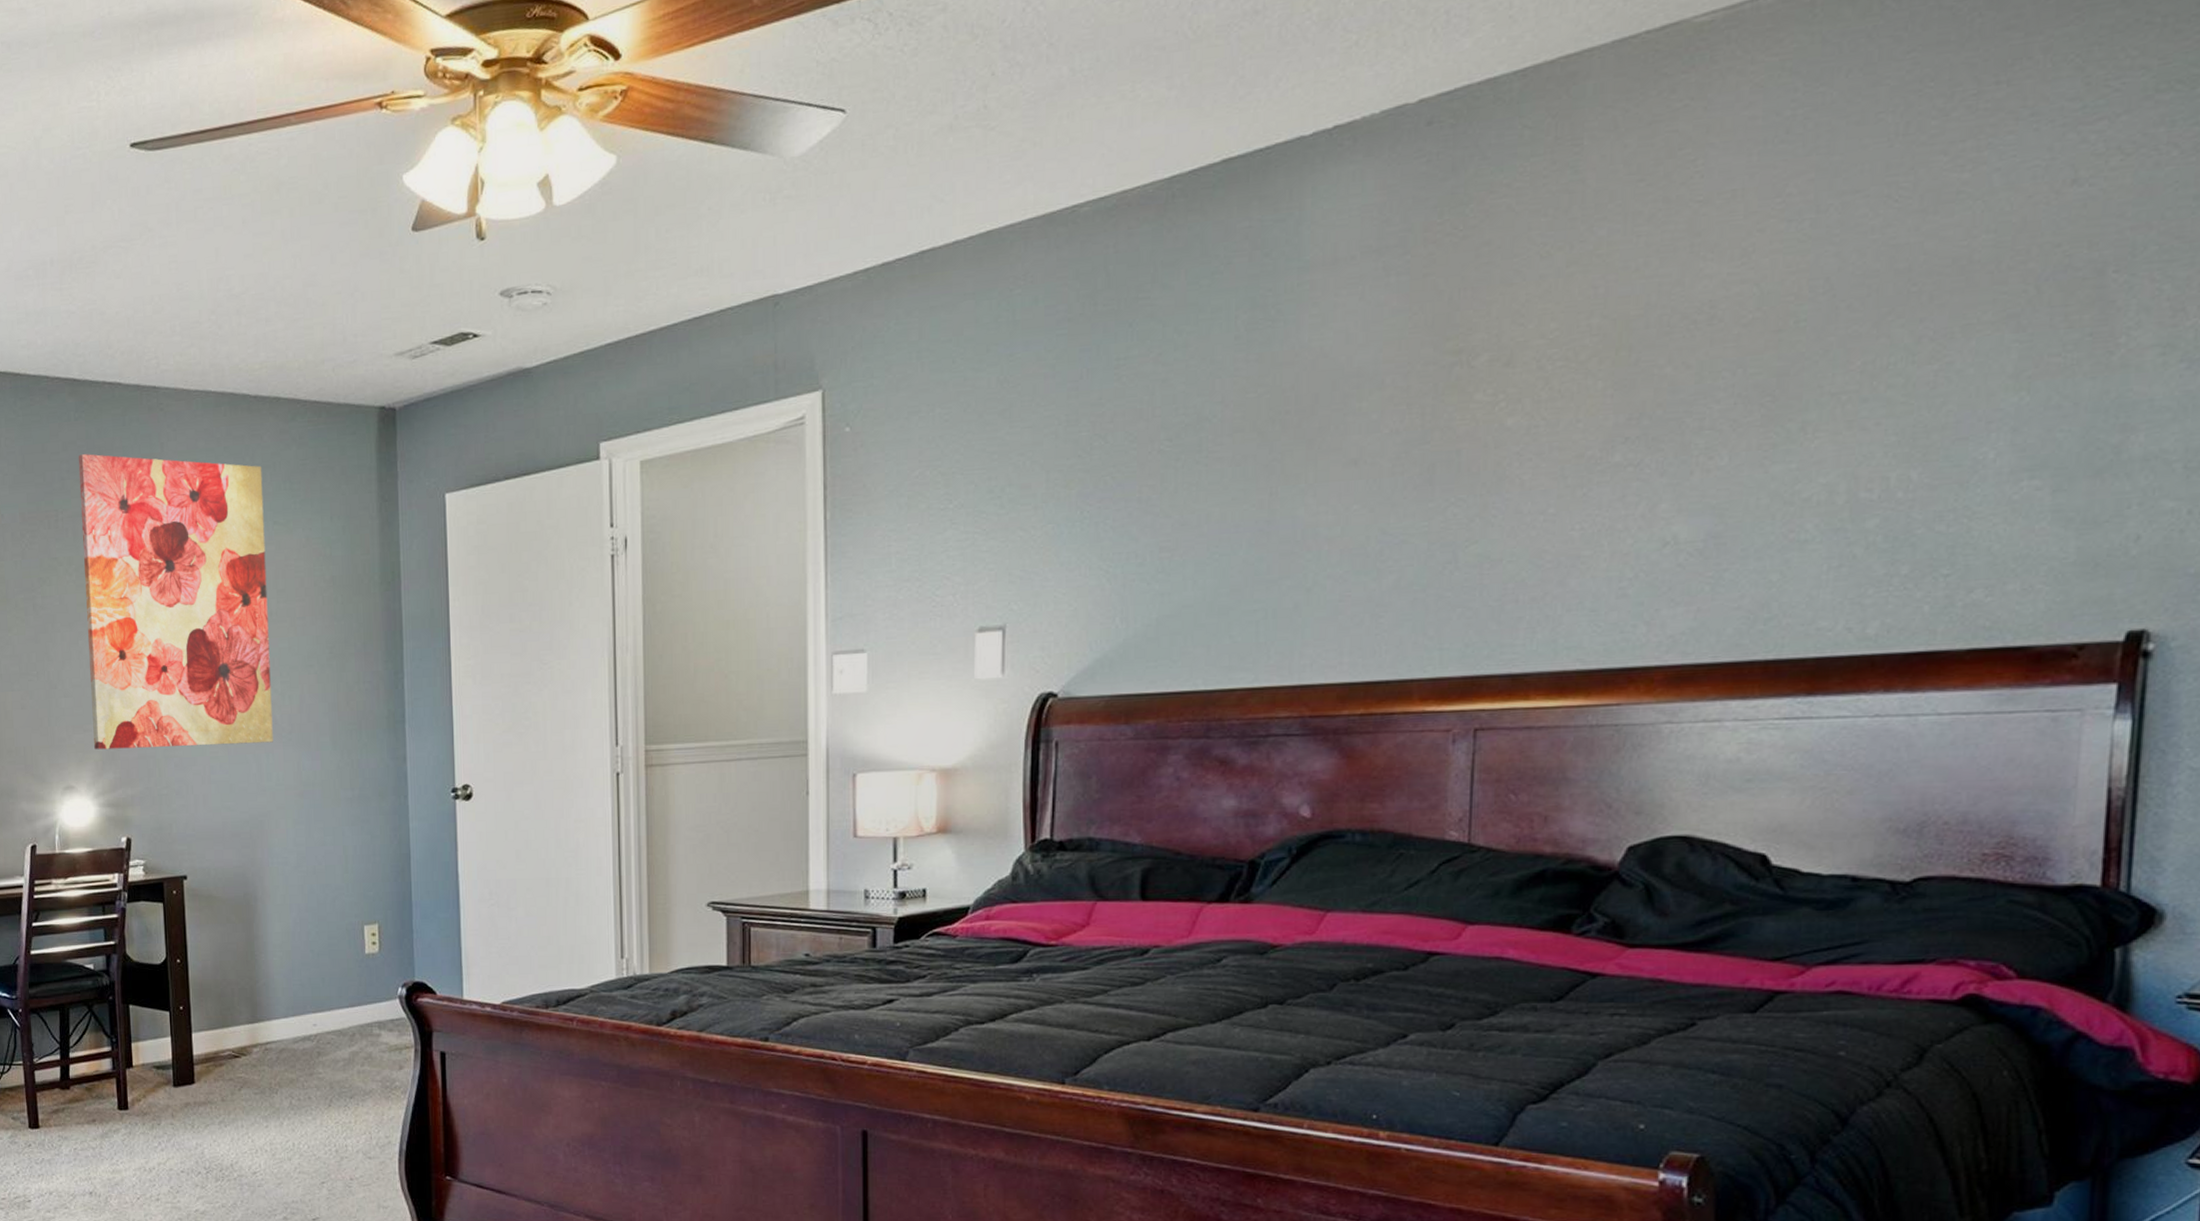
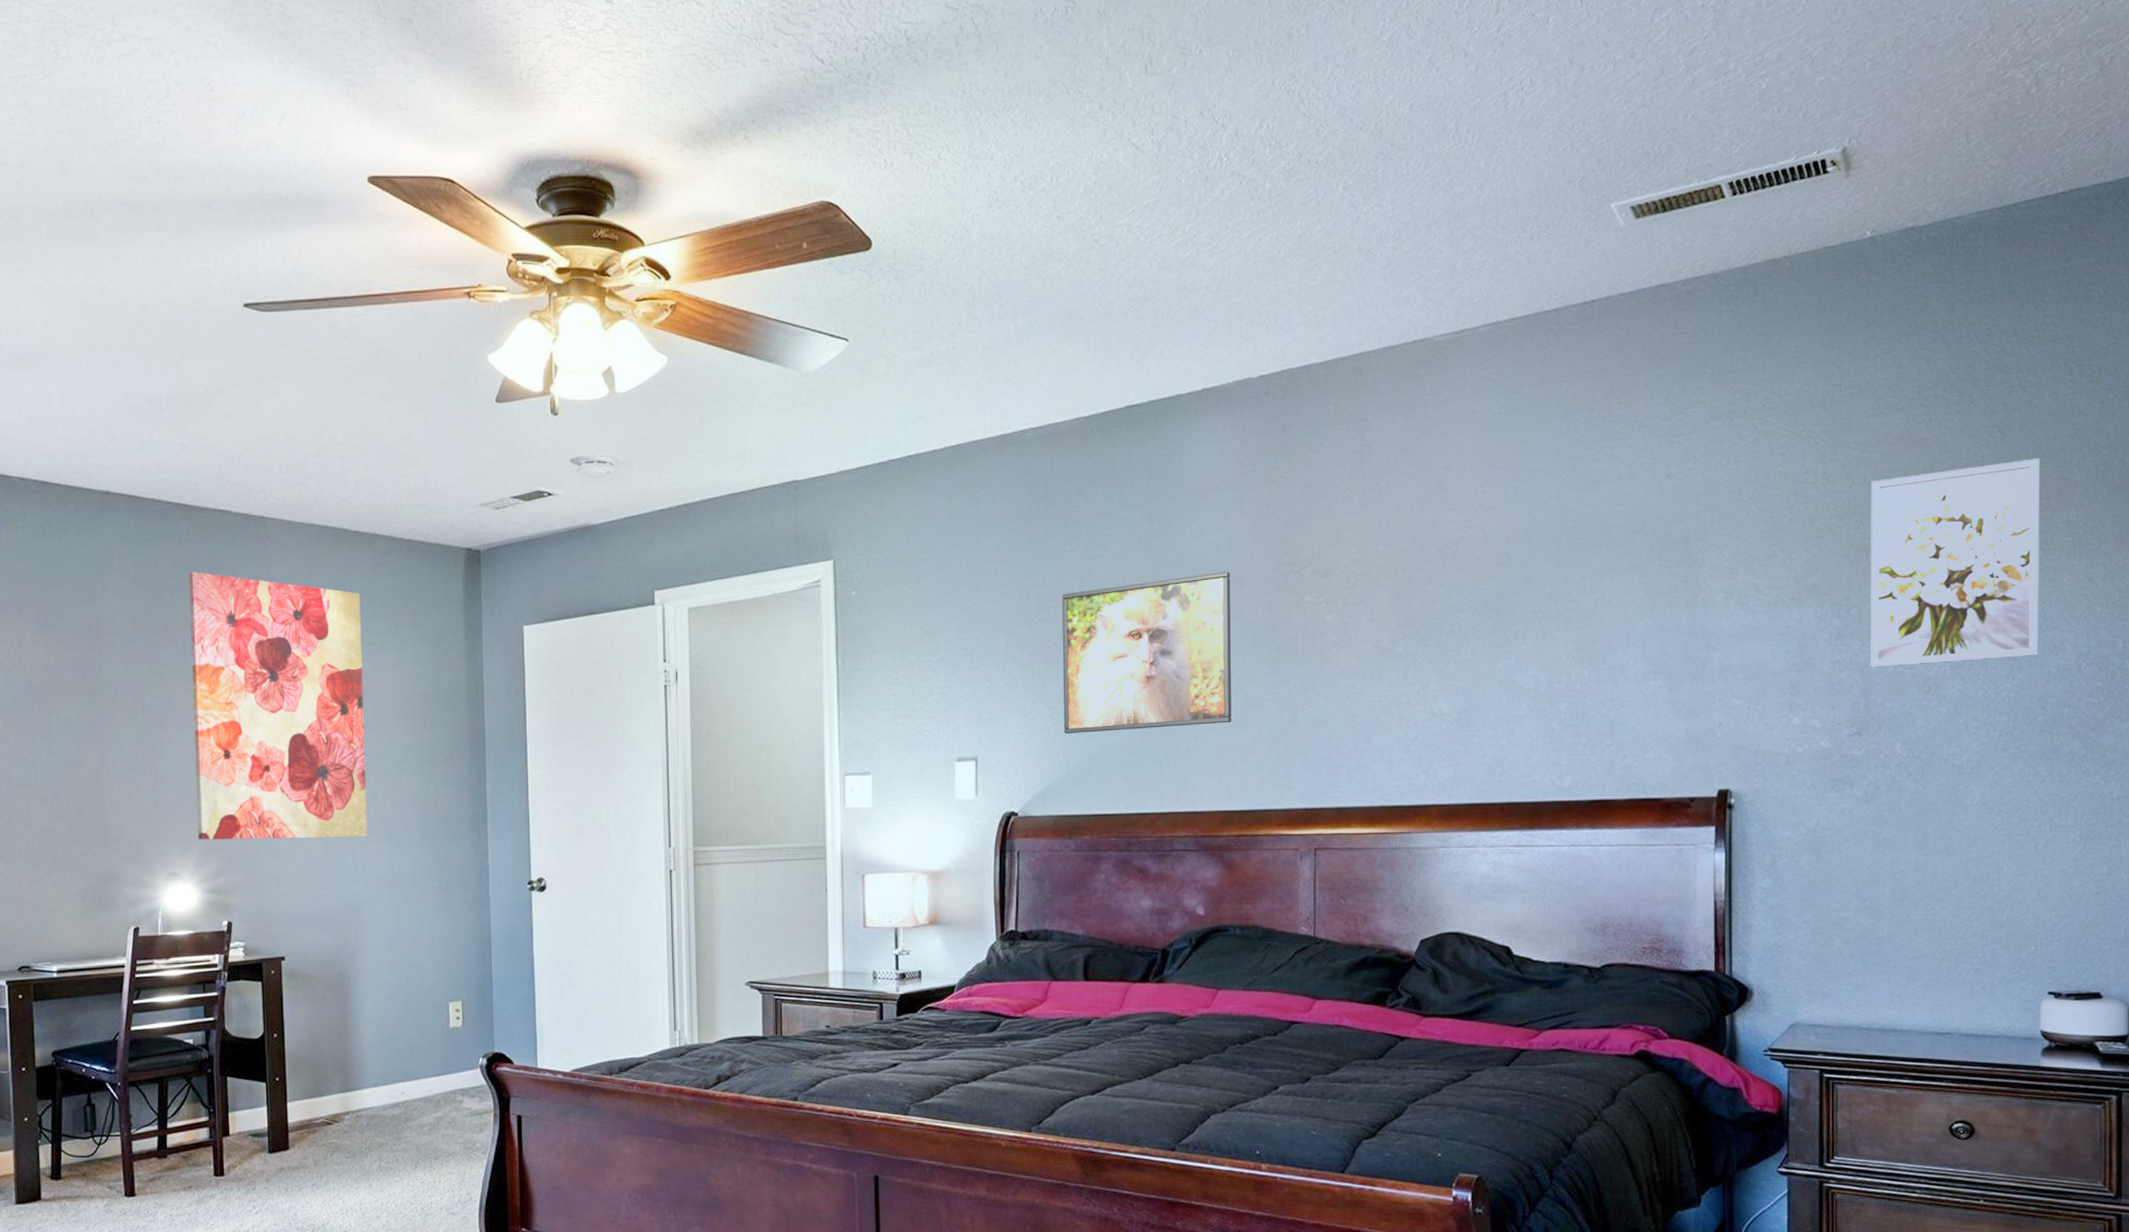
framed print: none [1122,369,1366,593] -> present [1062,572,1232,734]

